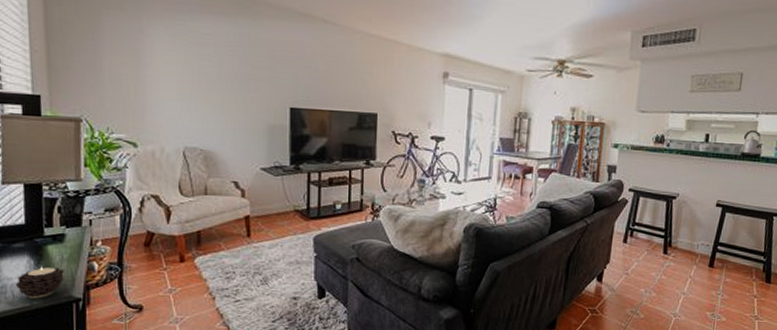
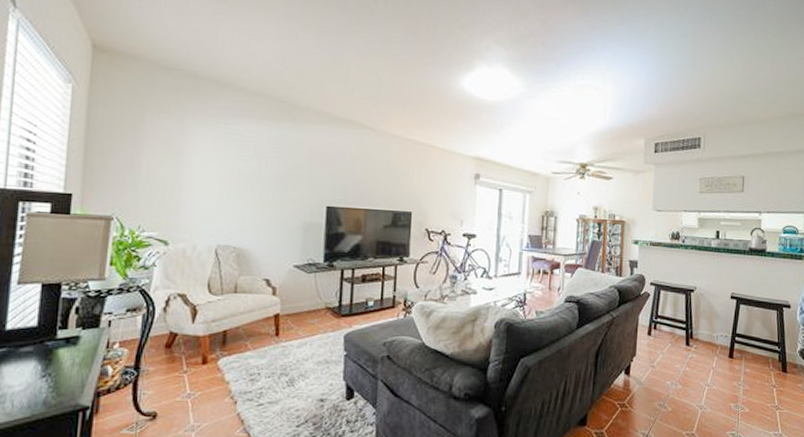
candle: present [15,266,64,299] -> none [16,372,73,408]

